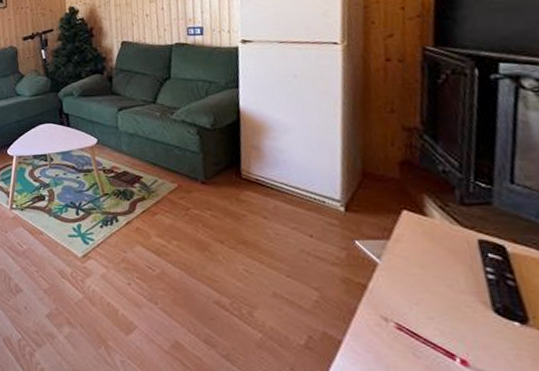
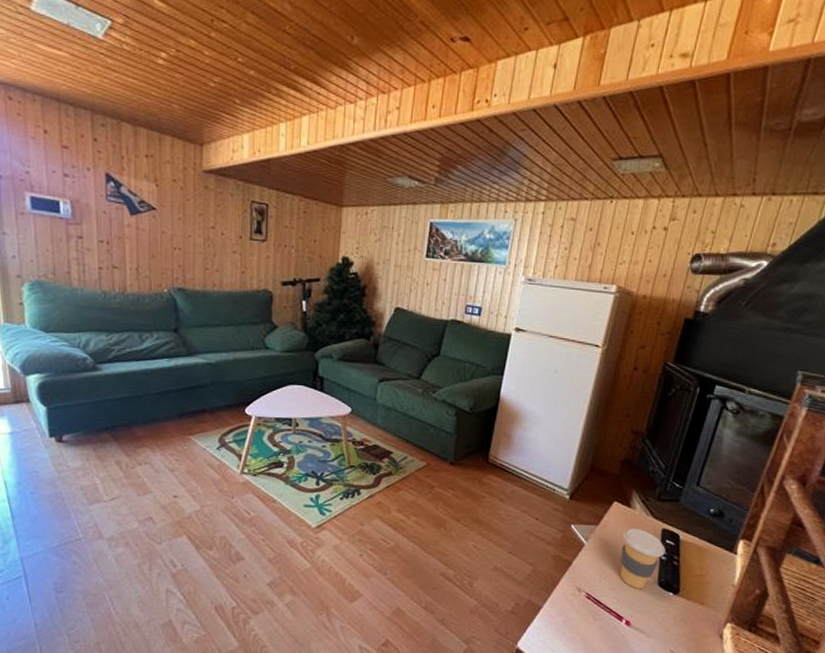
coffee cup: none [425,241,492,318] -> present [620,529,665,589]

